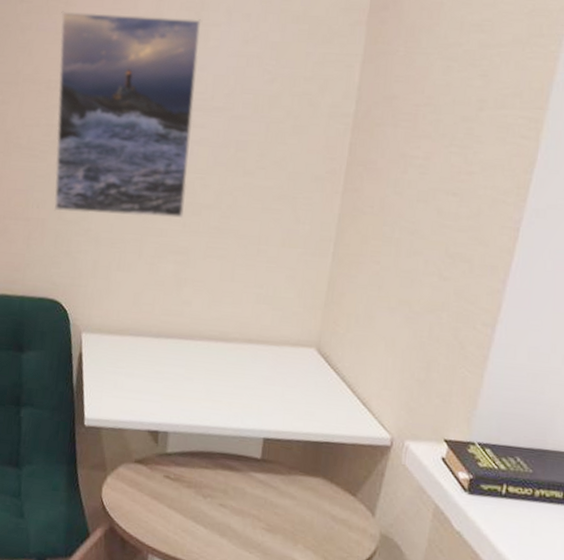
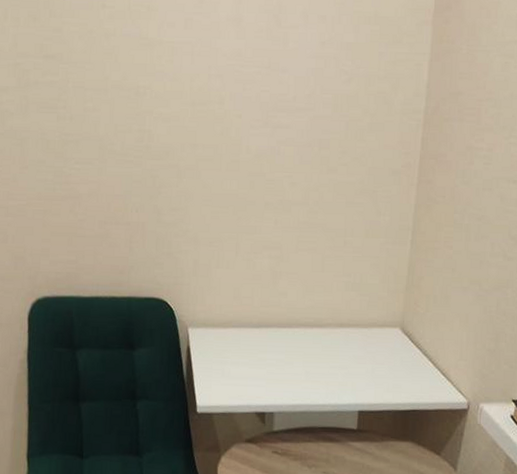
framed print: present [54,11,201,218] -> none [143,16,280,216]

